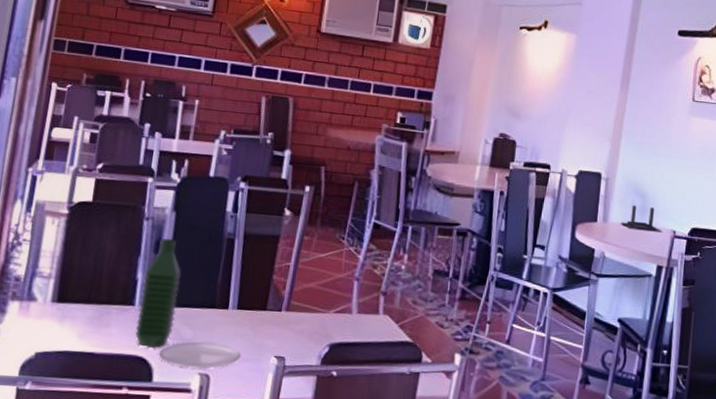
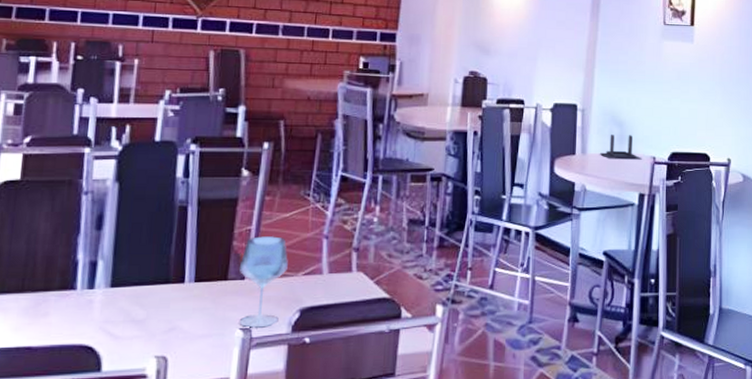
water bottle: present [135,238,182,347] -> none [79,212,129,334]
plate: present [158,341,241,369] -> none [107,320,202,352]
wine glass: none [275,273,322,358] -> present [240,236,288,328]

